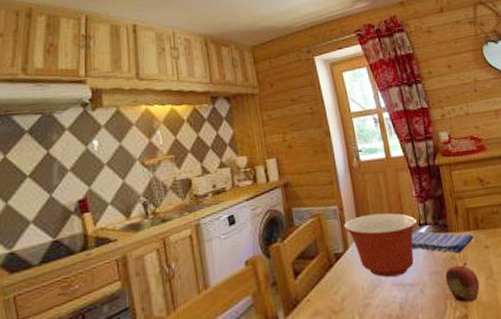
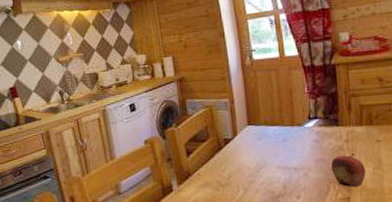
mixing bowl: present [343,213,417,278] -> none [234,106,306,161]
dish towel: present [411,230,474,254] -> none [298,123,365,145]

